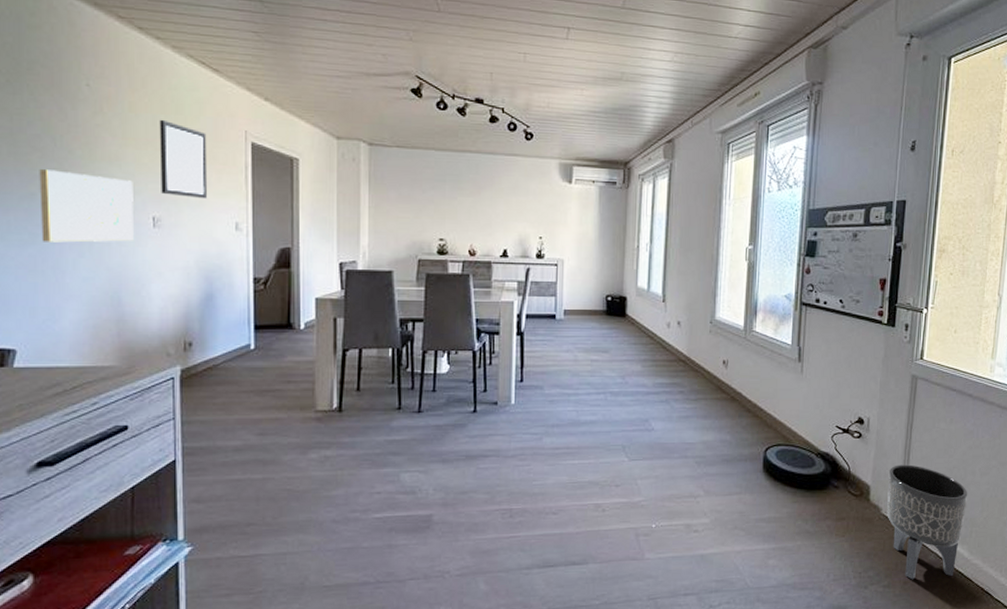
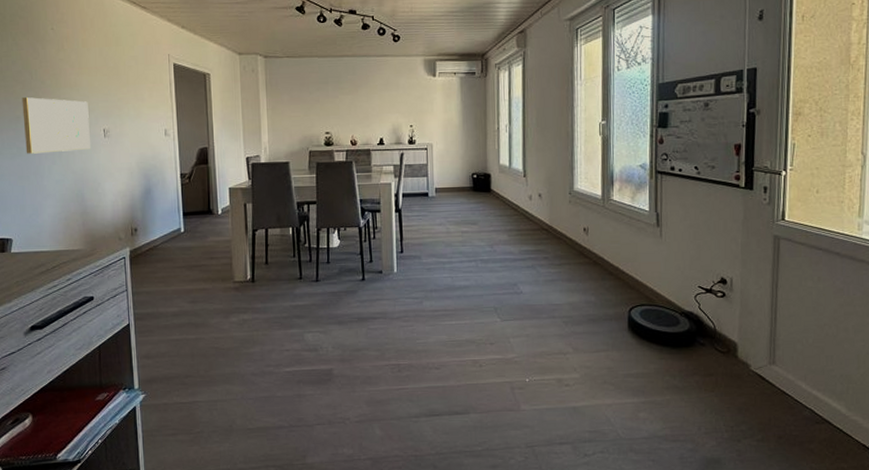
wall art: present [159,119,207,198] -> none [105,51,142,112]
planter: present [887,464,968,580] -> none [755,322,842,435]

